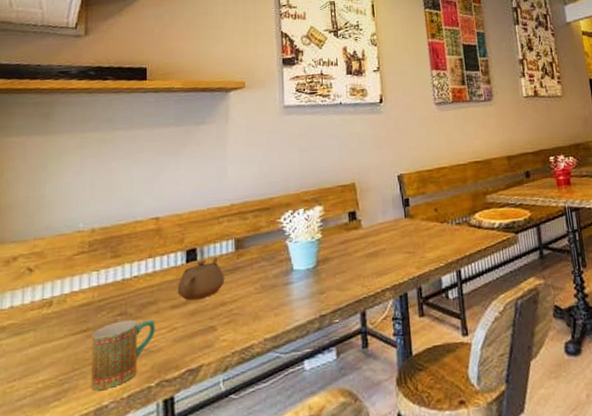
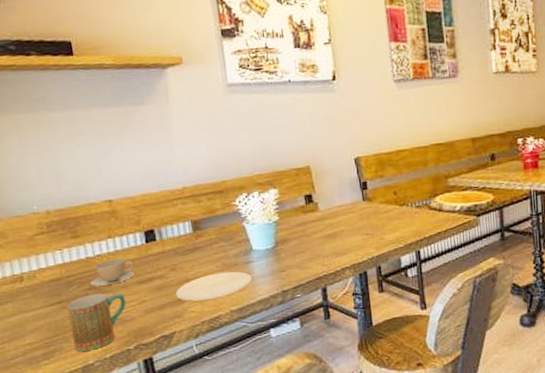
teacup: none [122,279,170,312] -> present [90,258,134,286]
teapot: present [177,257,225,301] -> none [140,238,186,277]
plate: none [209,293,290,329] -> present [175,271,252,302]

